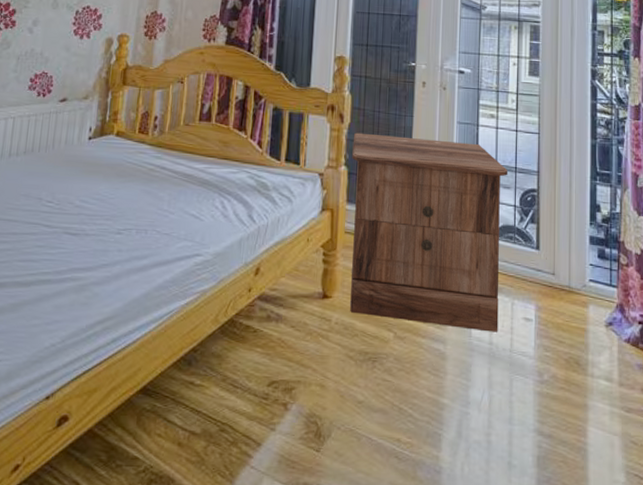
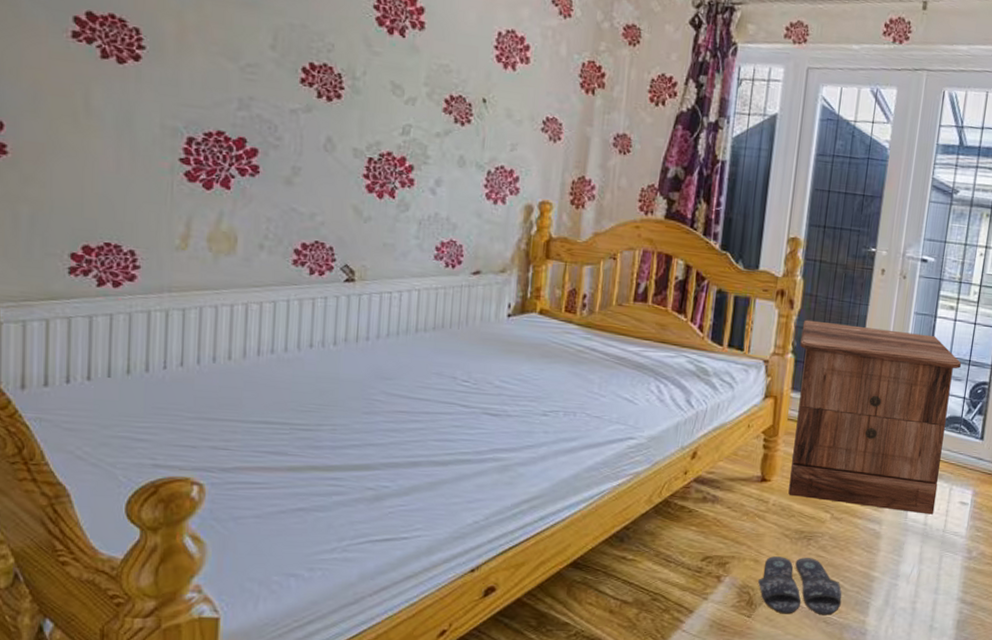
slippers: none [325,381,412,450] -> present [758,556,842,616]

